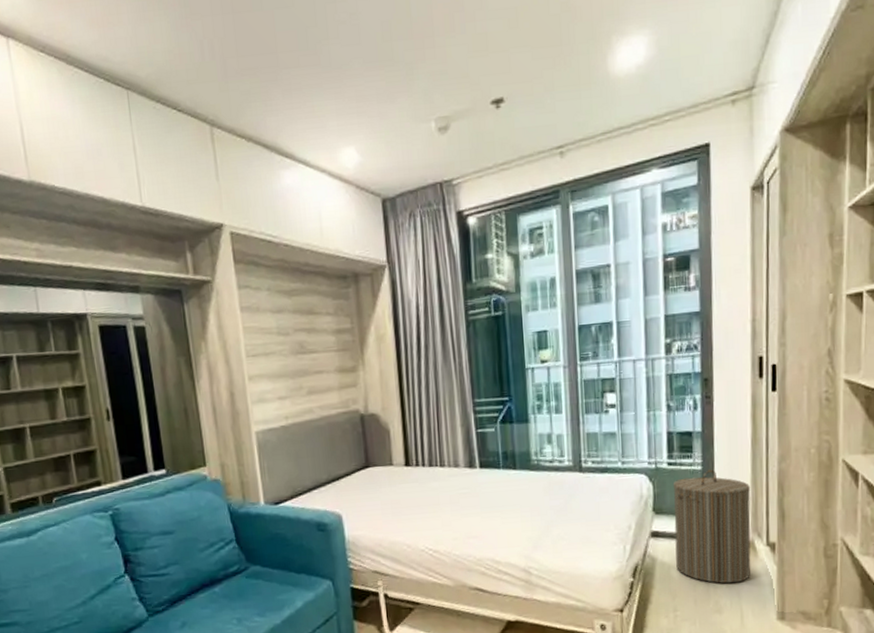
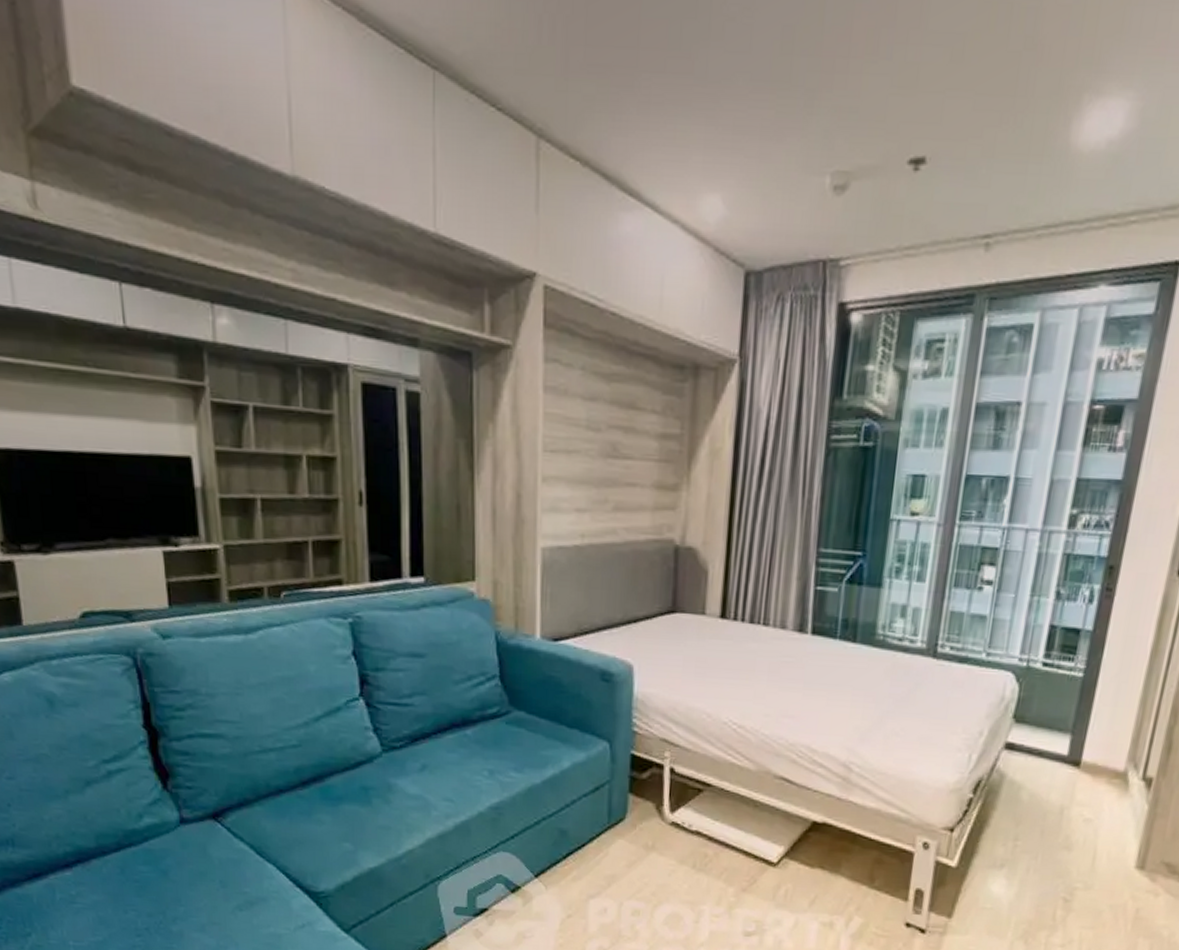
laundry hamper: present [674,469,751,584] -> none [1028,678,1138,818]

